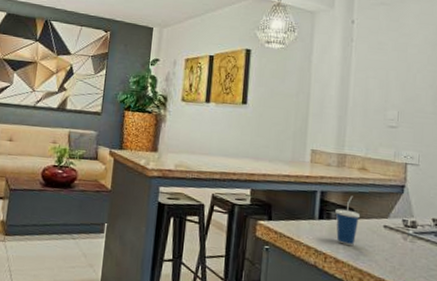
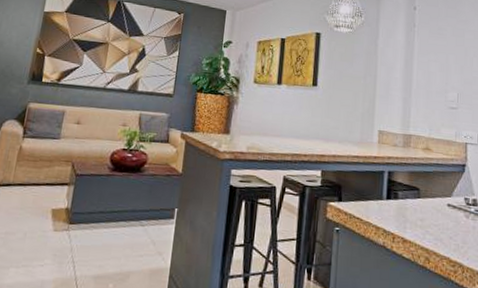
cup: present [335,196,361,245] -> none [402,175,426,225]

